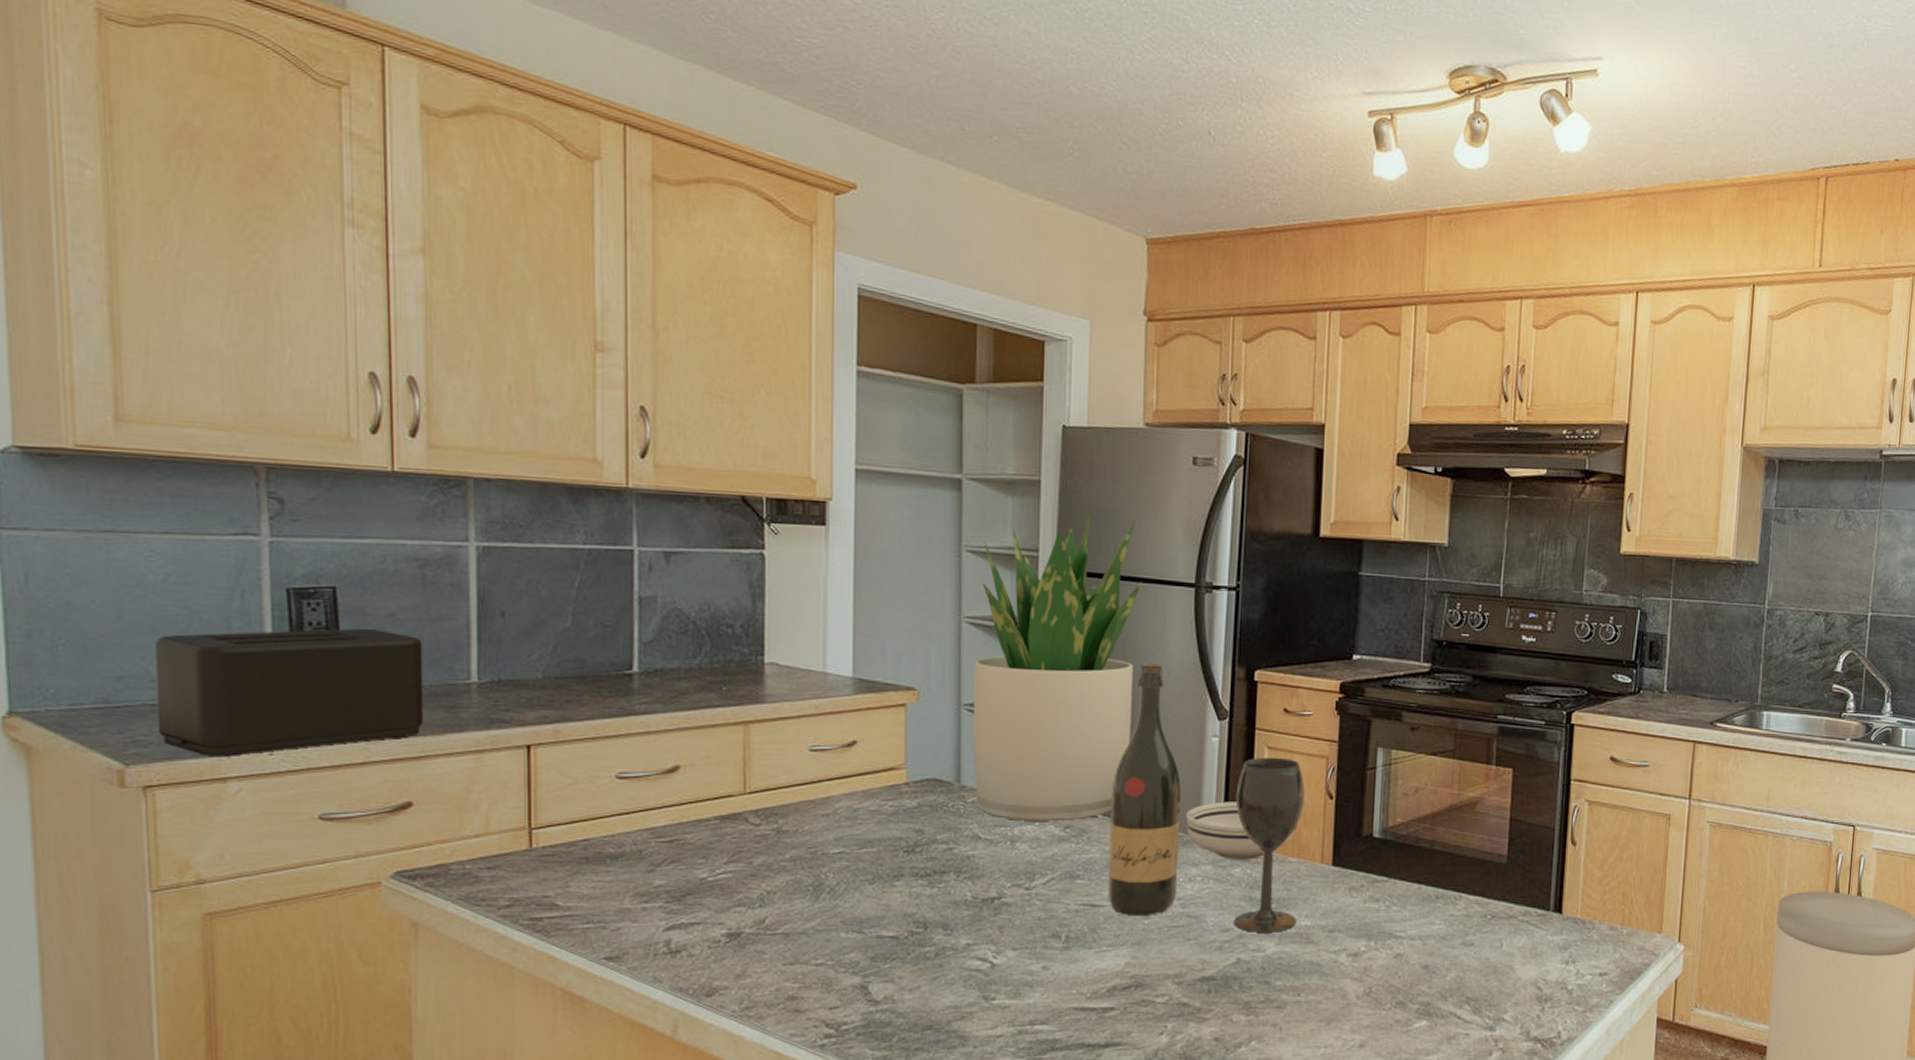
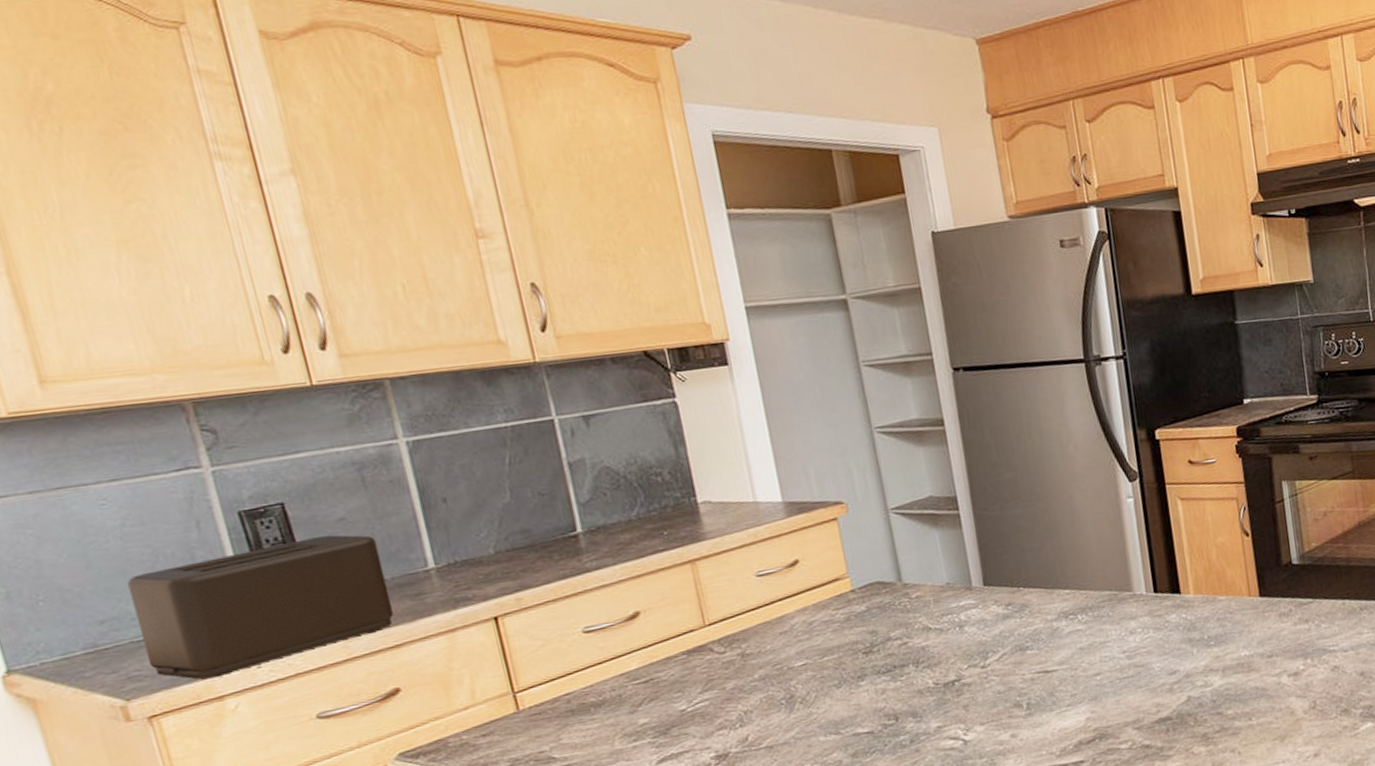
planter: present [972,513,1143,821] -> none [879,309,1052,608]
wine bottle: present [1107,662,1181,915] -> none [1042,439,1121,675]
bowl: present [1185,801,1297,860] -> none [1116,554,1222,608]
wine glass: present [1234,757,1305,933] -> none [1158,506,1236,671]

